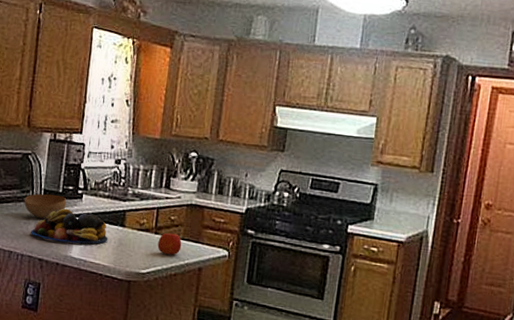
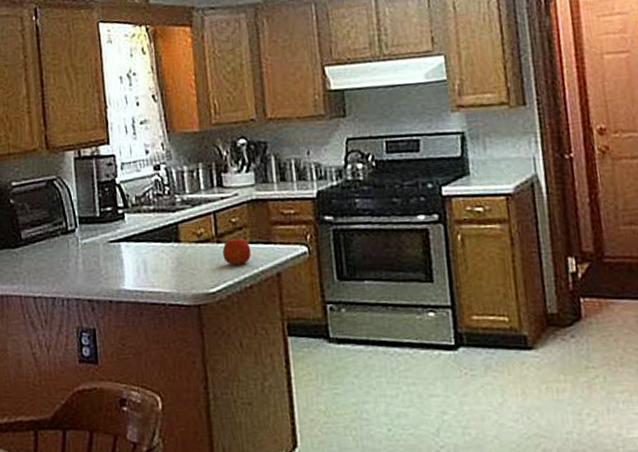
bowl: present [24,193,67,218] -> none [58,220,108,251]
fruit bowl: present [30,208,108,245] -> none [72,234,164,276]

